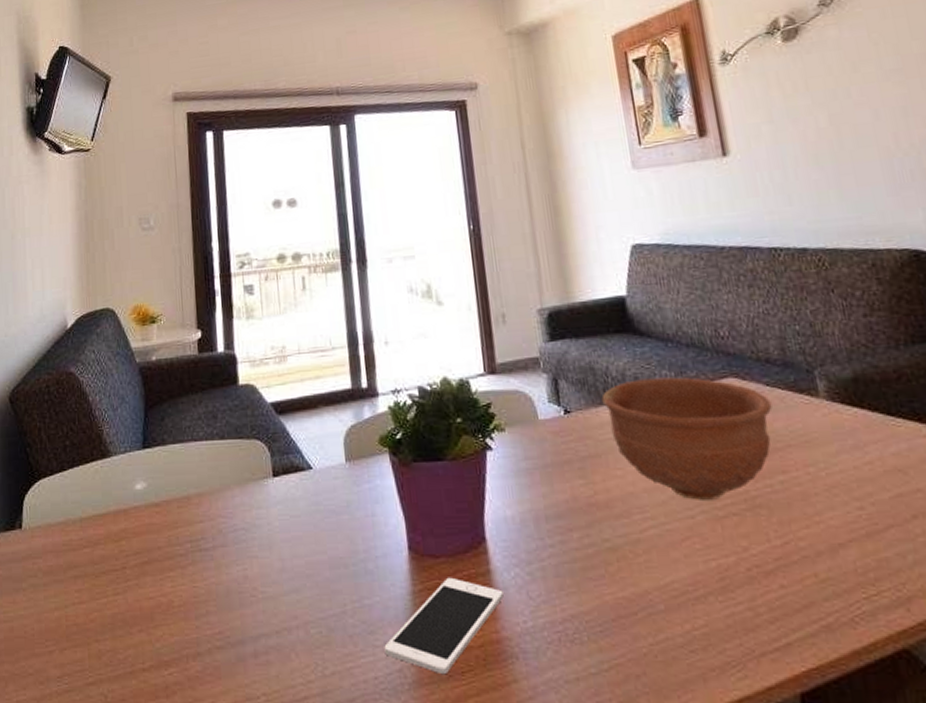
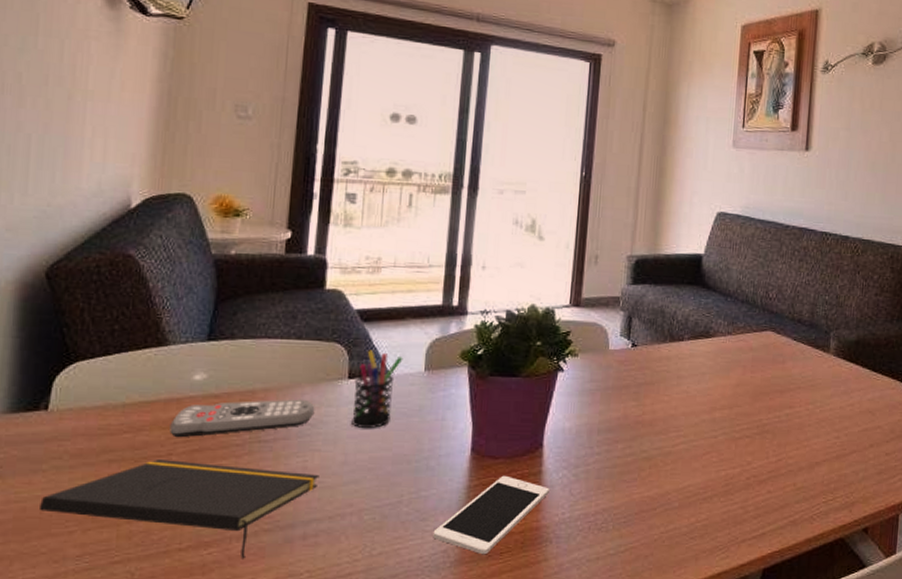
notepad: none [24,573,261,680] -> present [40,460,319,559]
remote control: none [121,502,247,550] -> present [170,399,315,438]
pen holder: none [279,444,323,530] -> present [351,350,403,428]
bowl: present [601,377,773,500] -> none [665,324,794,425]

